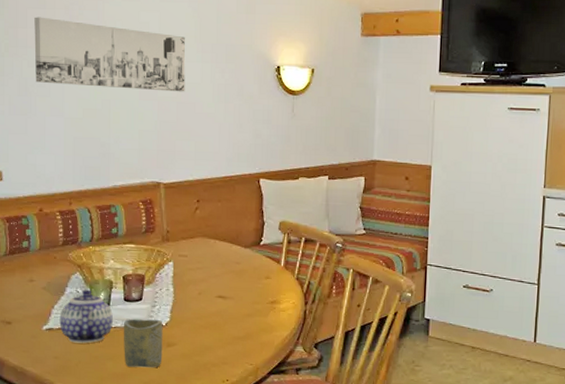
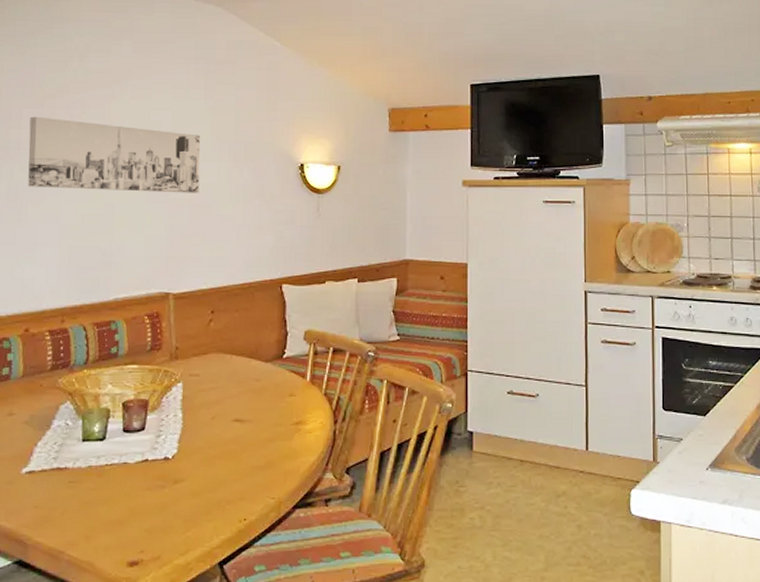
teapot: present [59,289,113,344] -> none [43,421,109,487]
cup: present [123,318,163,368] -> none [120,452,169,512]

